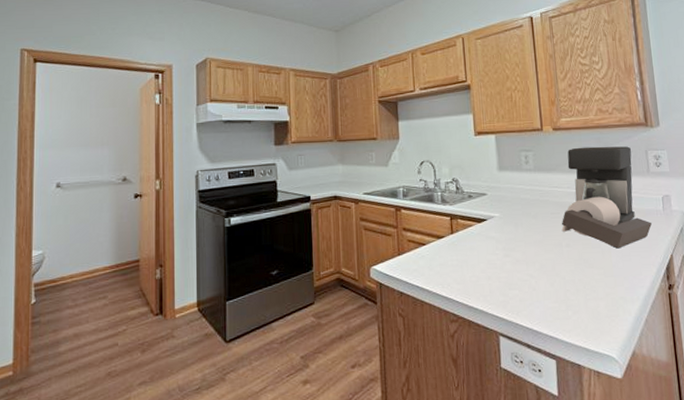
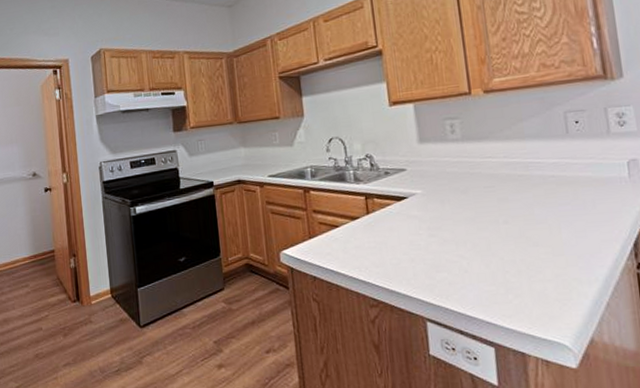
paper towel holder: present [561,196,652,249] -> none [497,164,614,224]
coffee maker: present [567,146,635,224] -> none [502,104,592,196]

